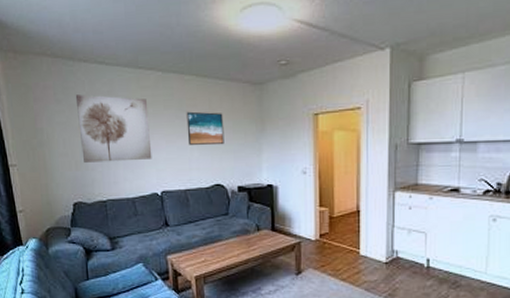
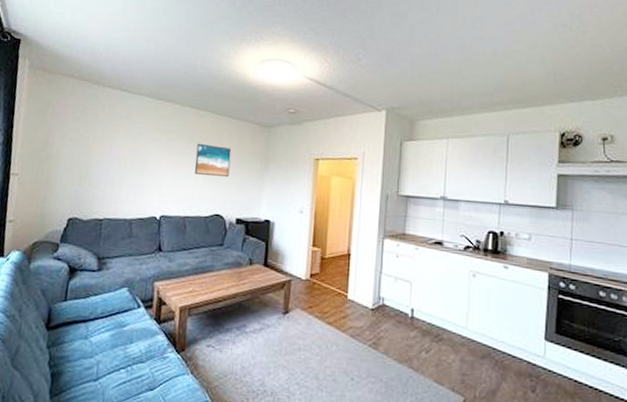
wall art: present [75,94,152,163] -> none [87,115,162,183]

